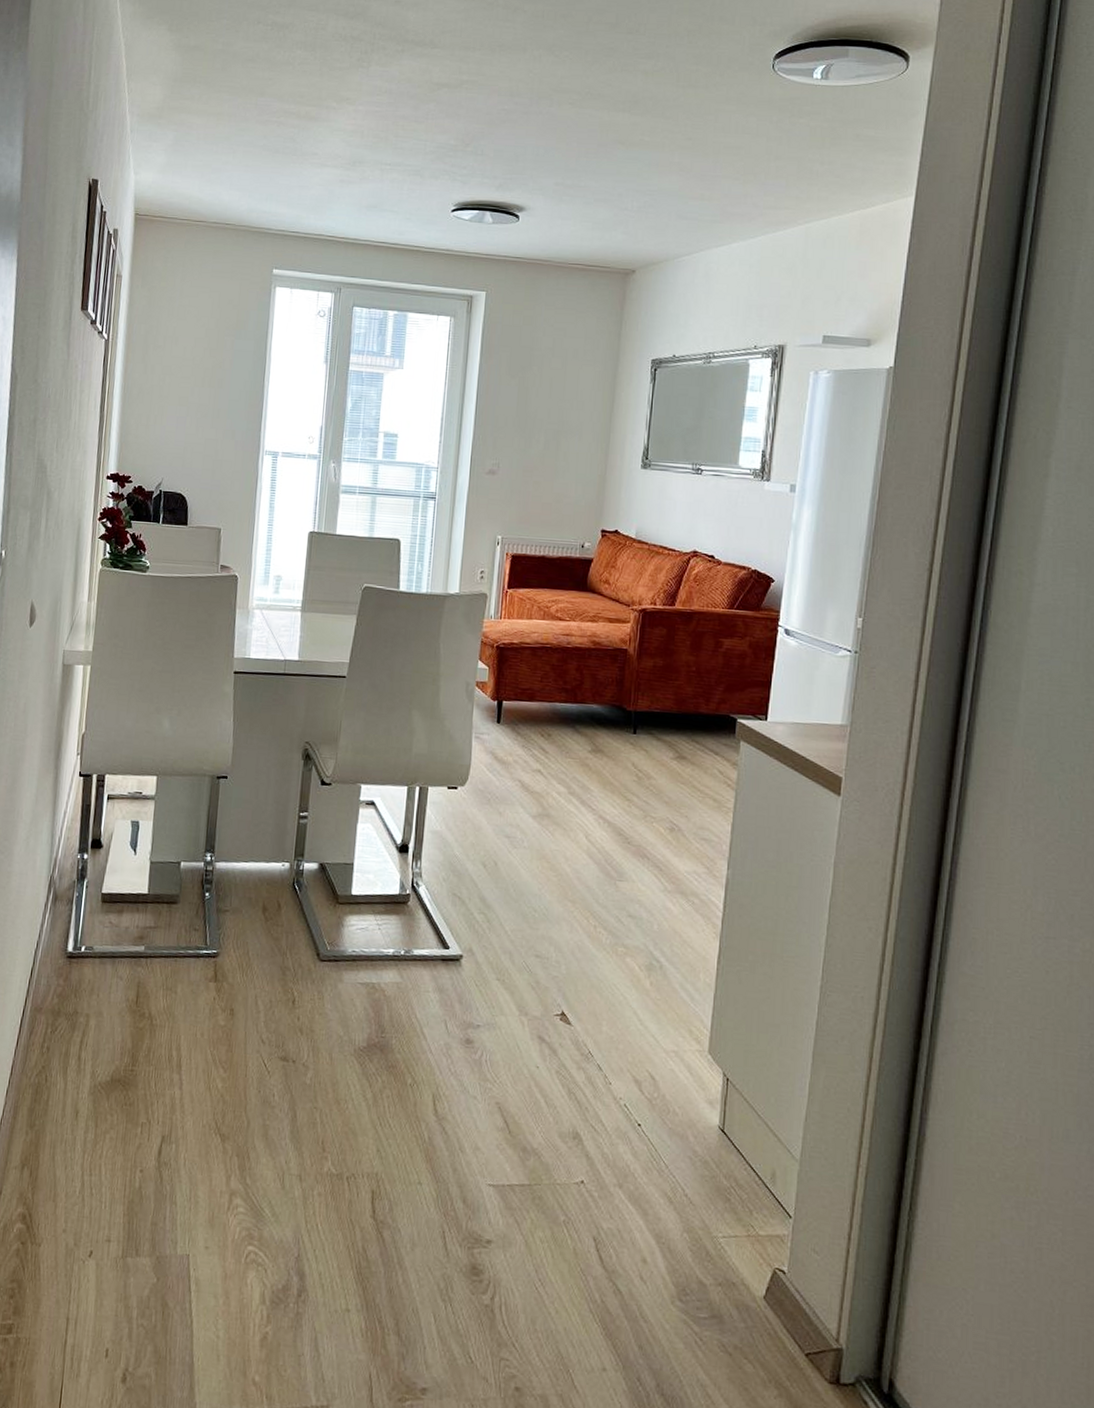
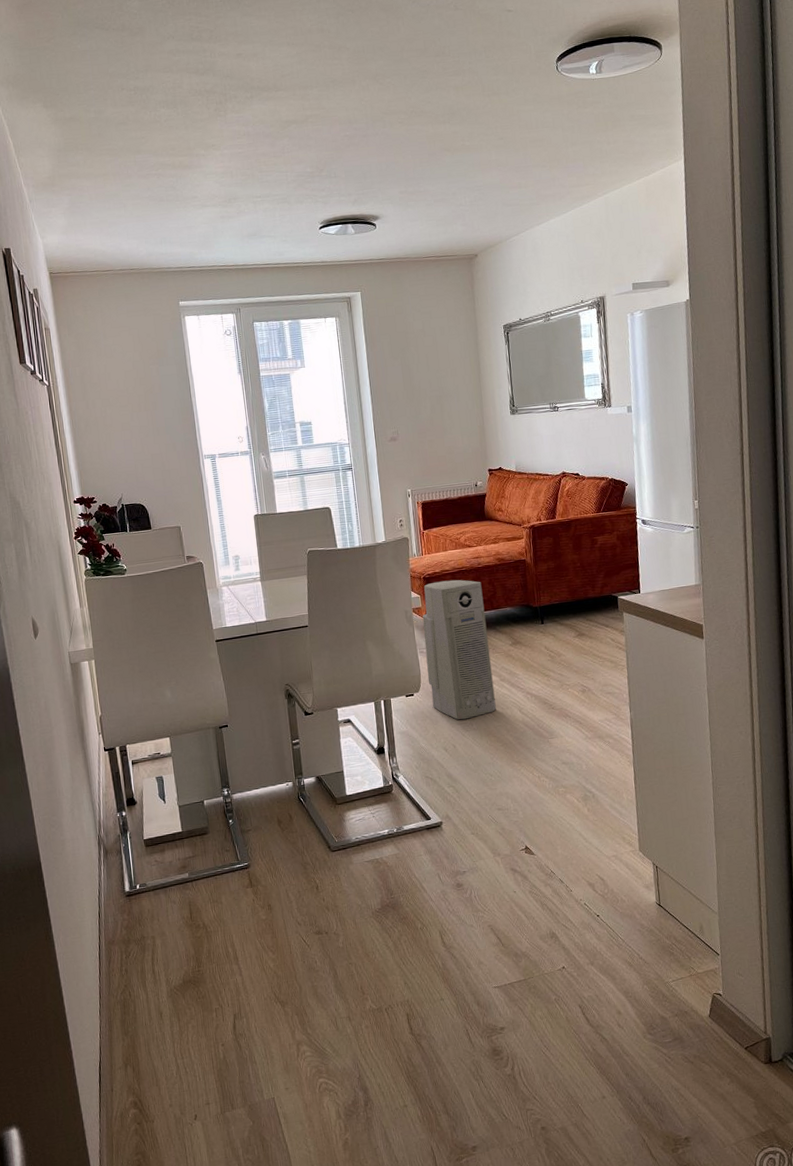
air purifier: none [478,654,567,833] -> present [422,579,496,720]

